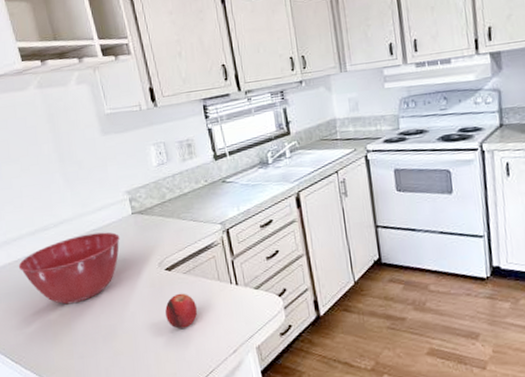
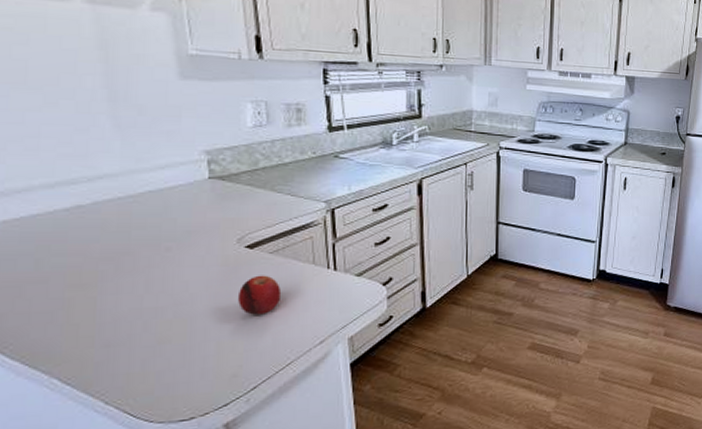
mixing bowl: present [18,232,120,305] -> none [19,195,187,280]

